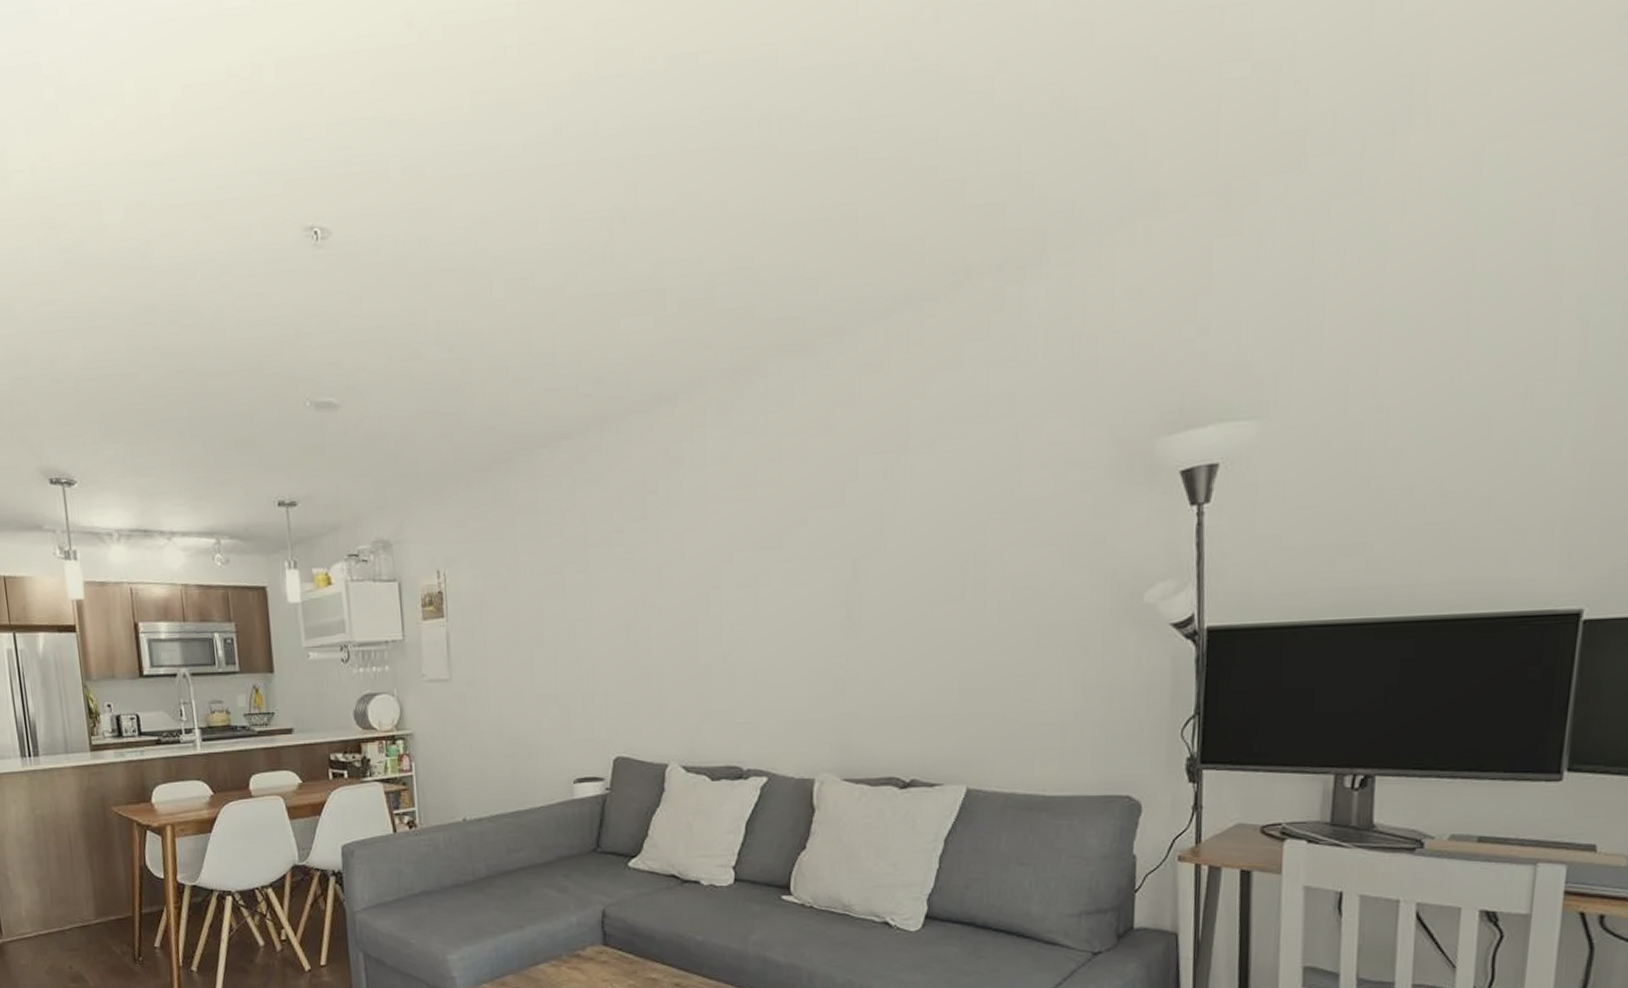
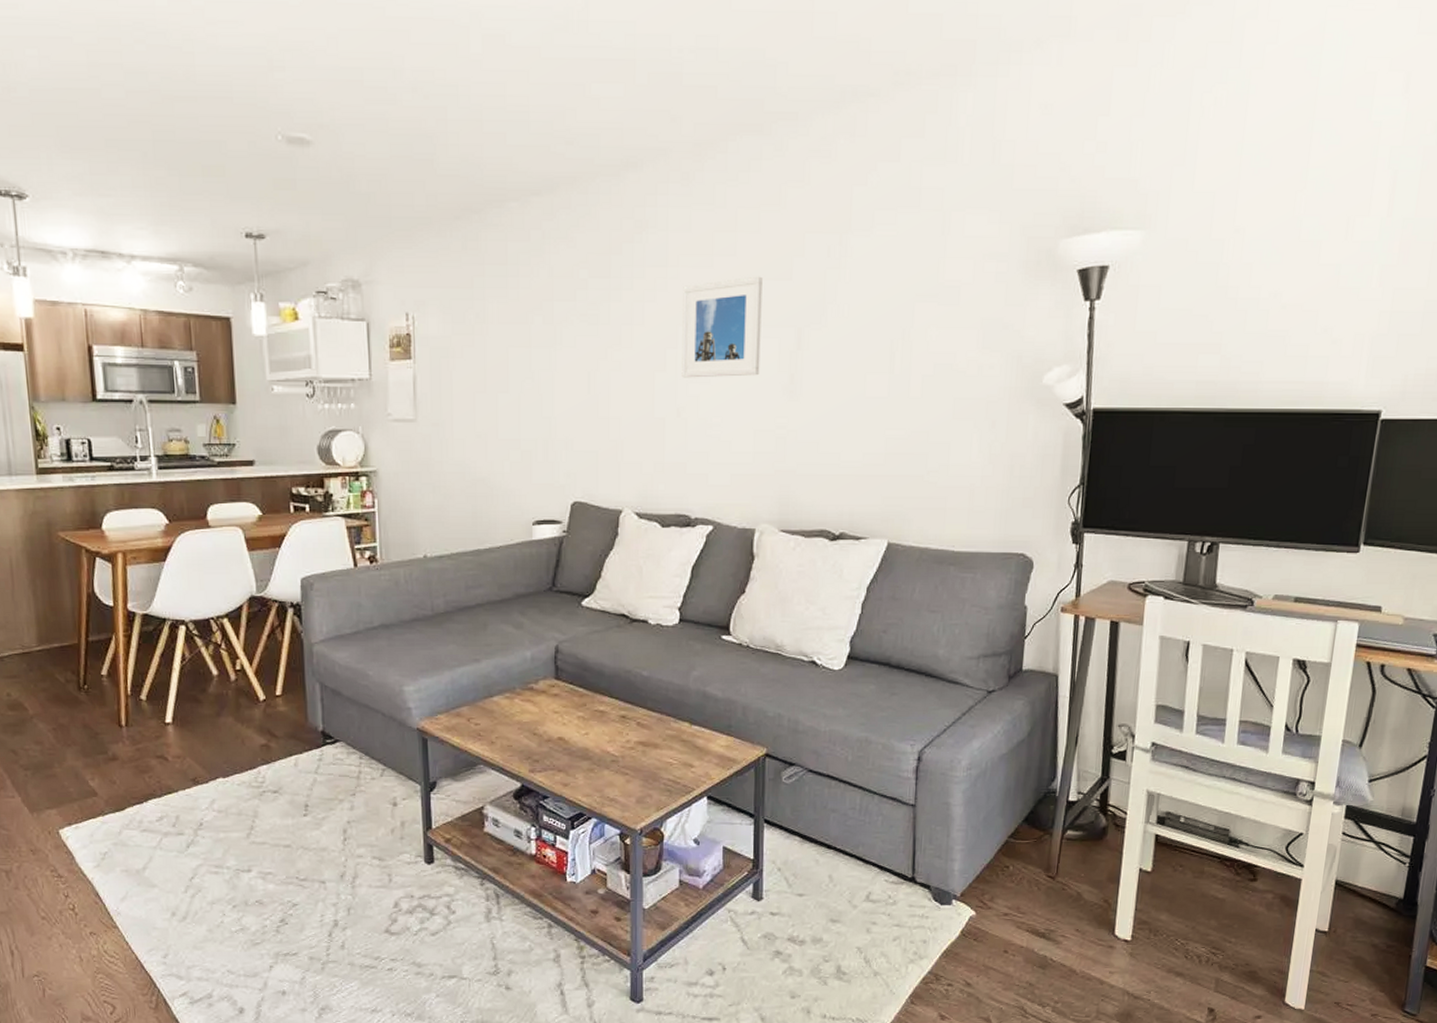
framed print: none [725,505,813,620] -> present [681,276,763,378]

